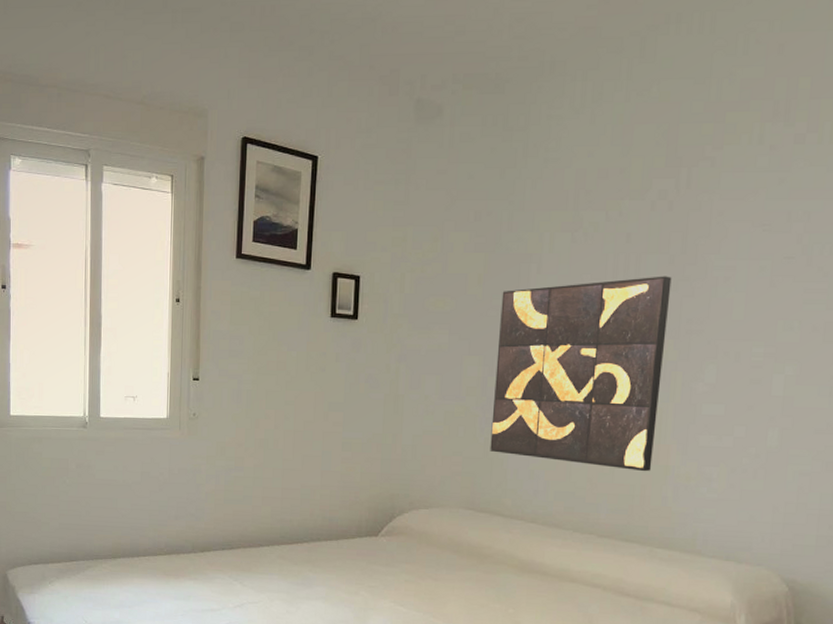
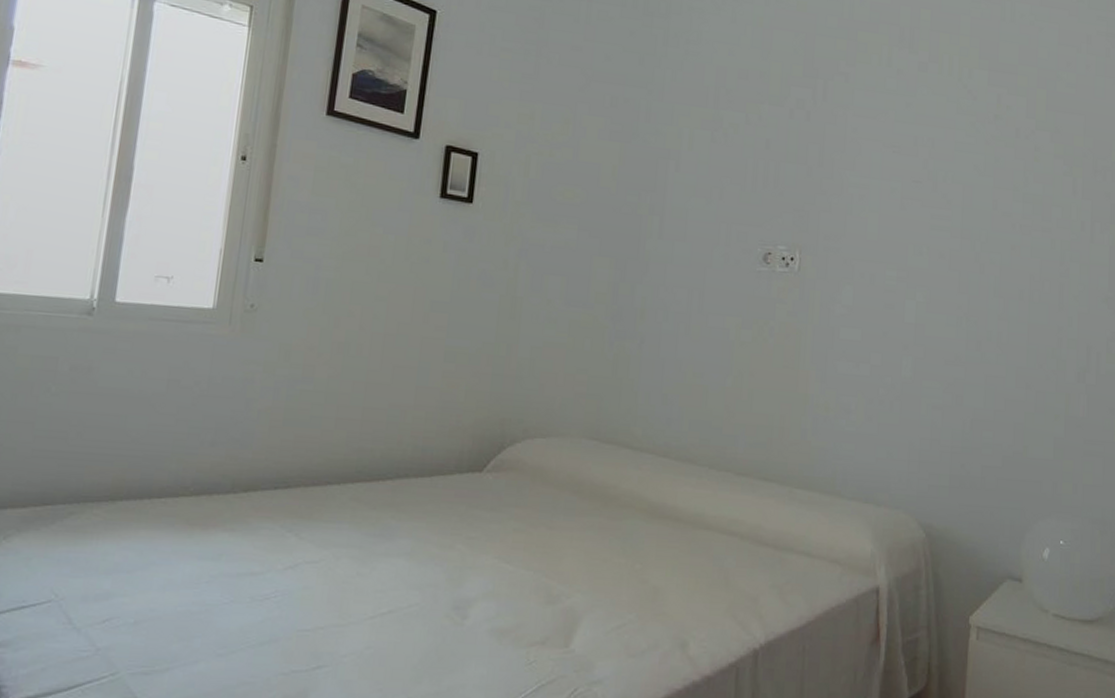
wall art: present [490,276,672,472] -> none [619,186,810,400]

